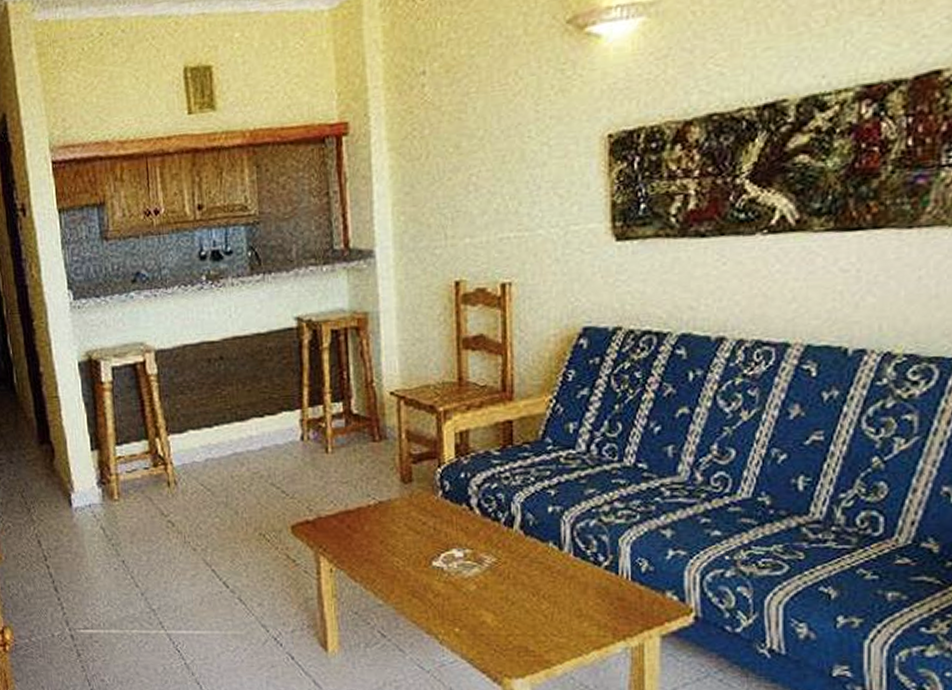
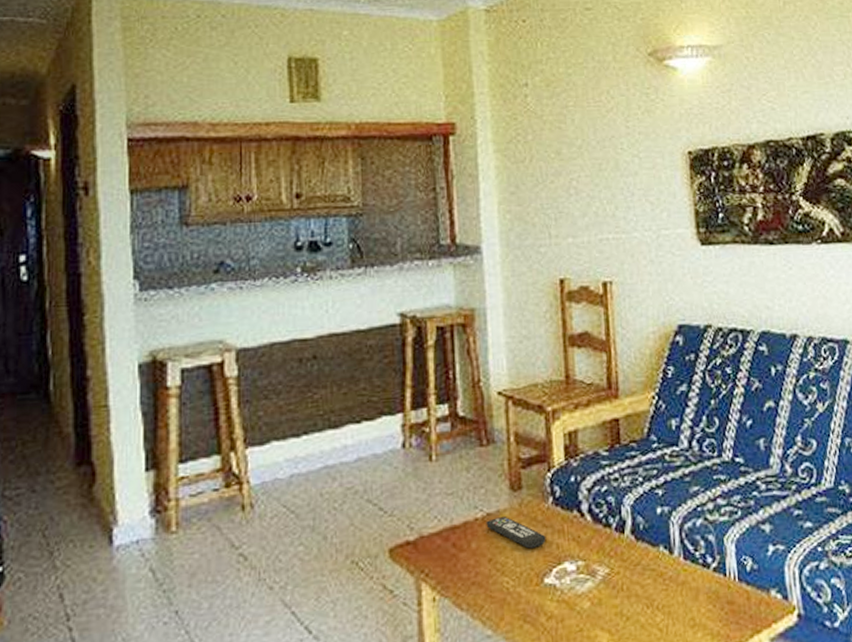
remote control: none [378,505,435,535] -> present [486,517,546,549]

